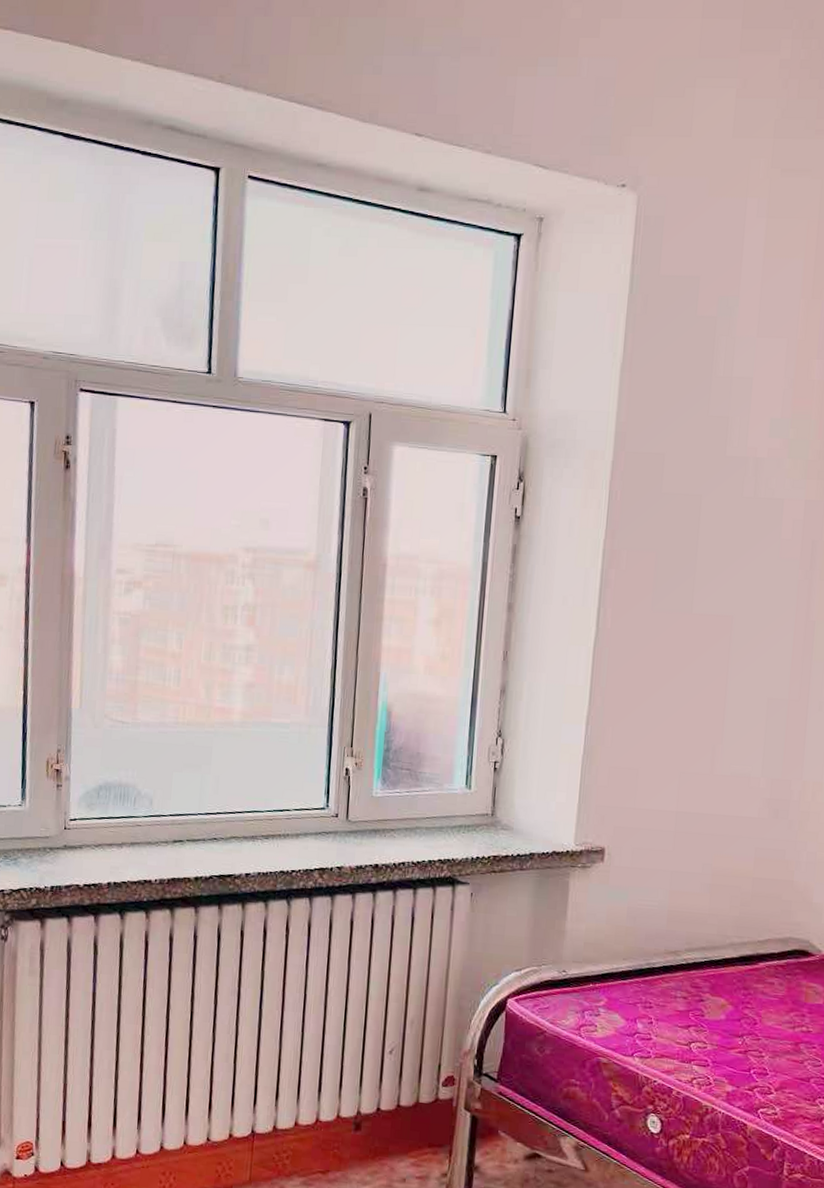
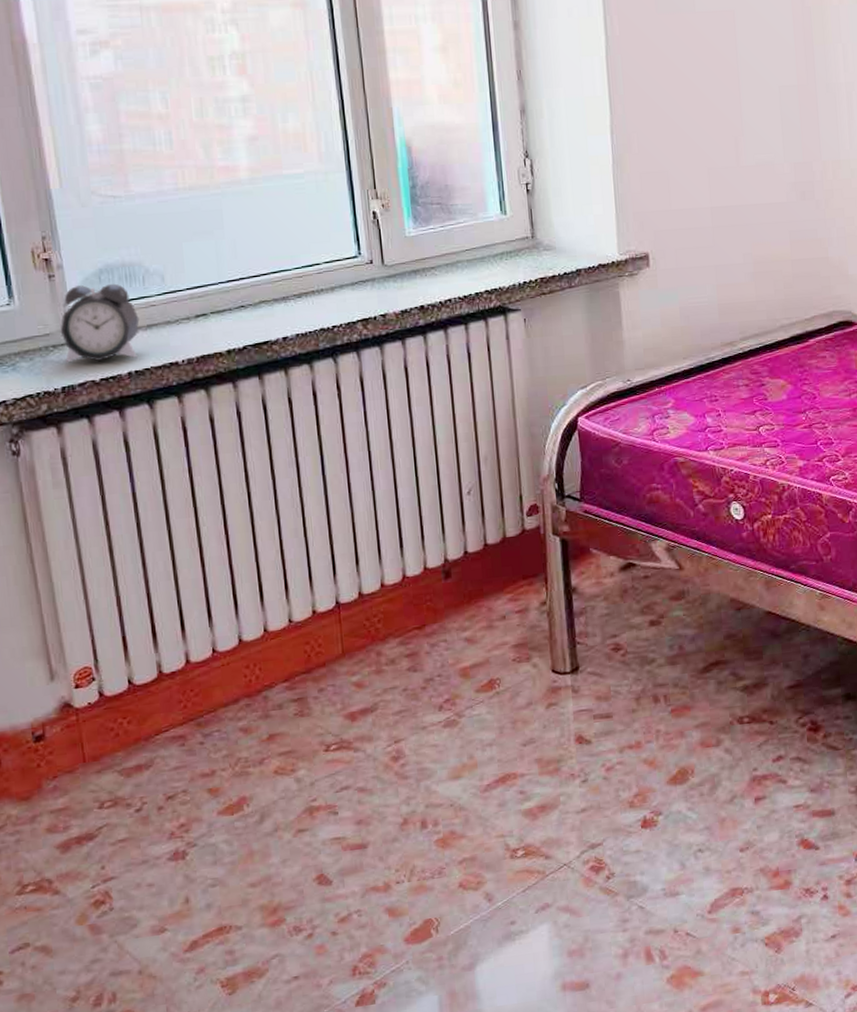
alarm clock: none [58,797,125,870] -> present [60,283,140,363]

